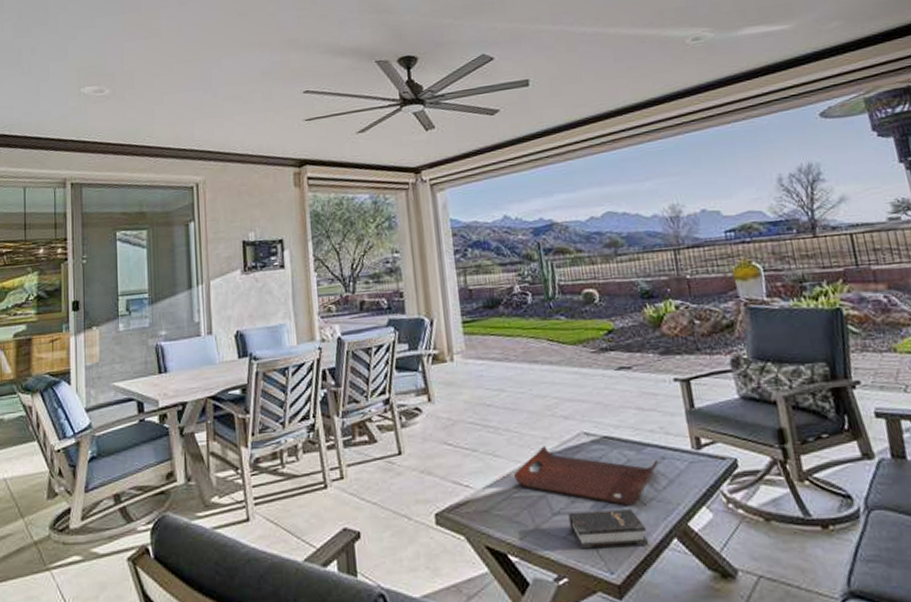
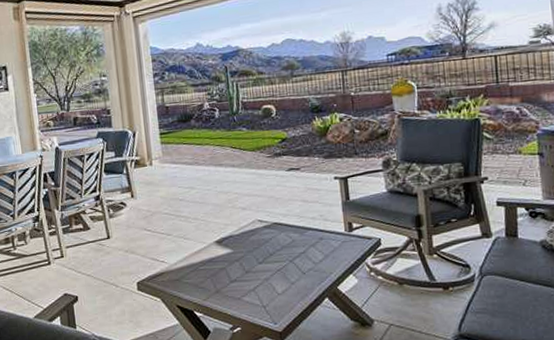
serving tray: present [514,446,659,506] -> none [201,230,318,275]
hardback book: present [568,509,649,549] -> none [243,277,306,307]

